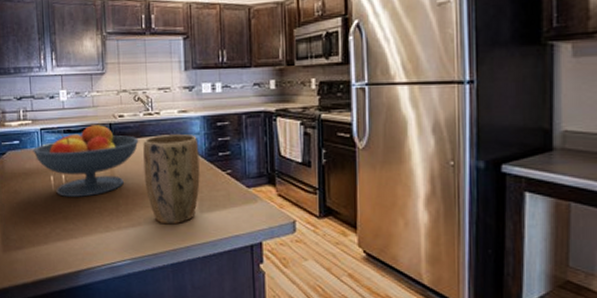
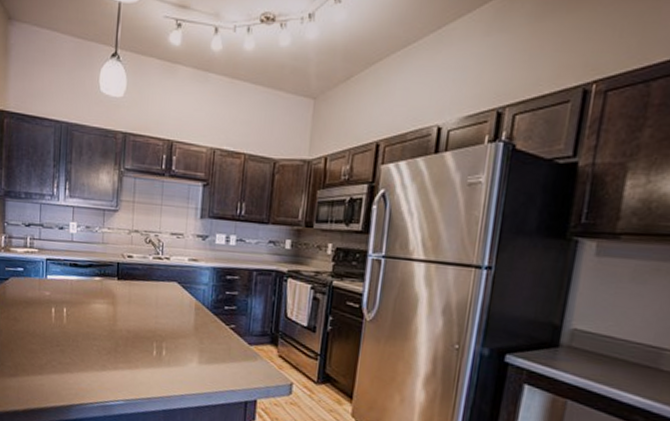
fruit bowl: present [33,124,139,197] -> none [36,261,146,334]
plant pot: present [143,133,200,225] -> none [146,280,206,372]

